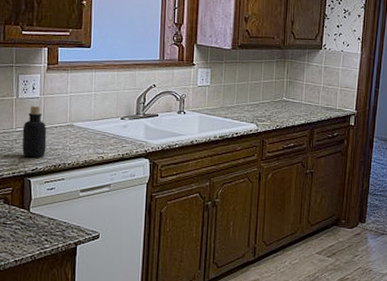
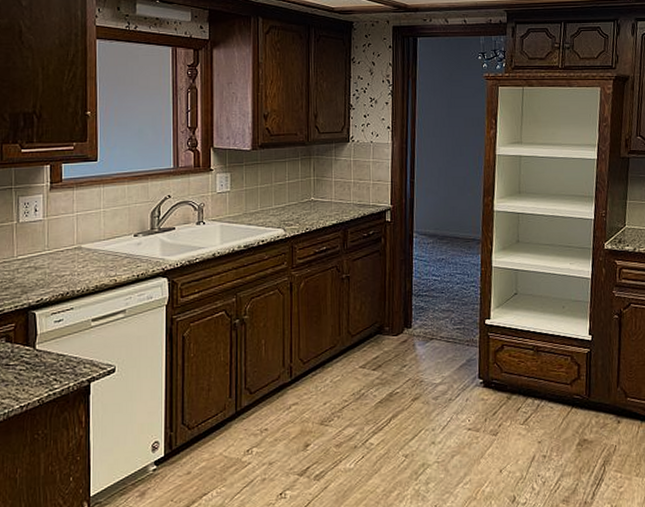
bottle: present [22,105,47,158] -> none [24,229,52,288]

